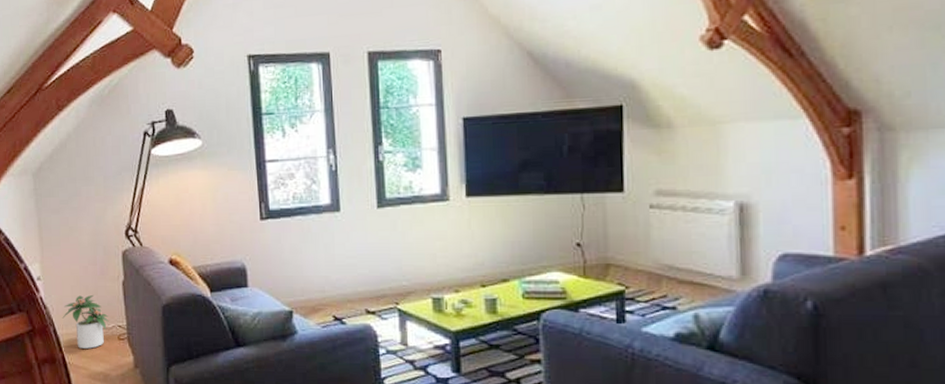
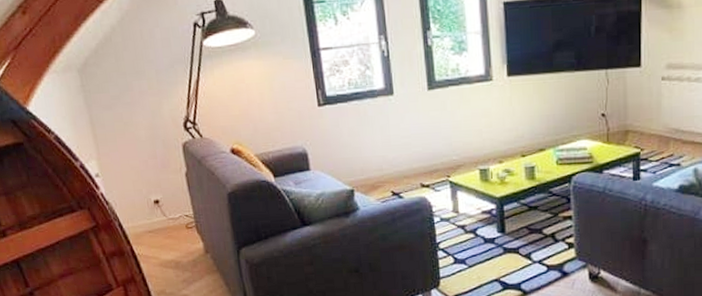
potted plant: present [62,294,109,349] -> none [126,187,175,240]

